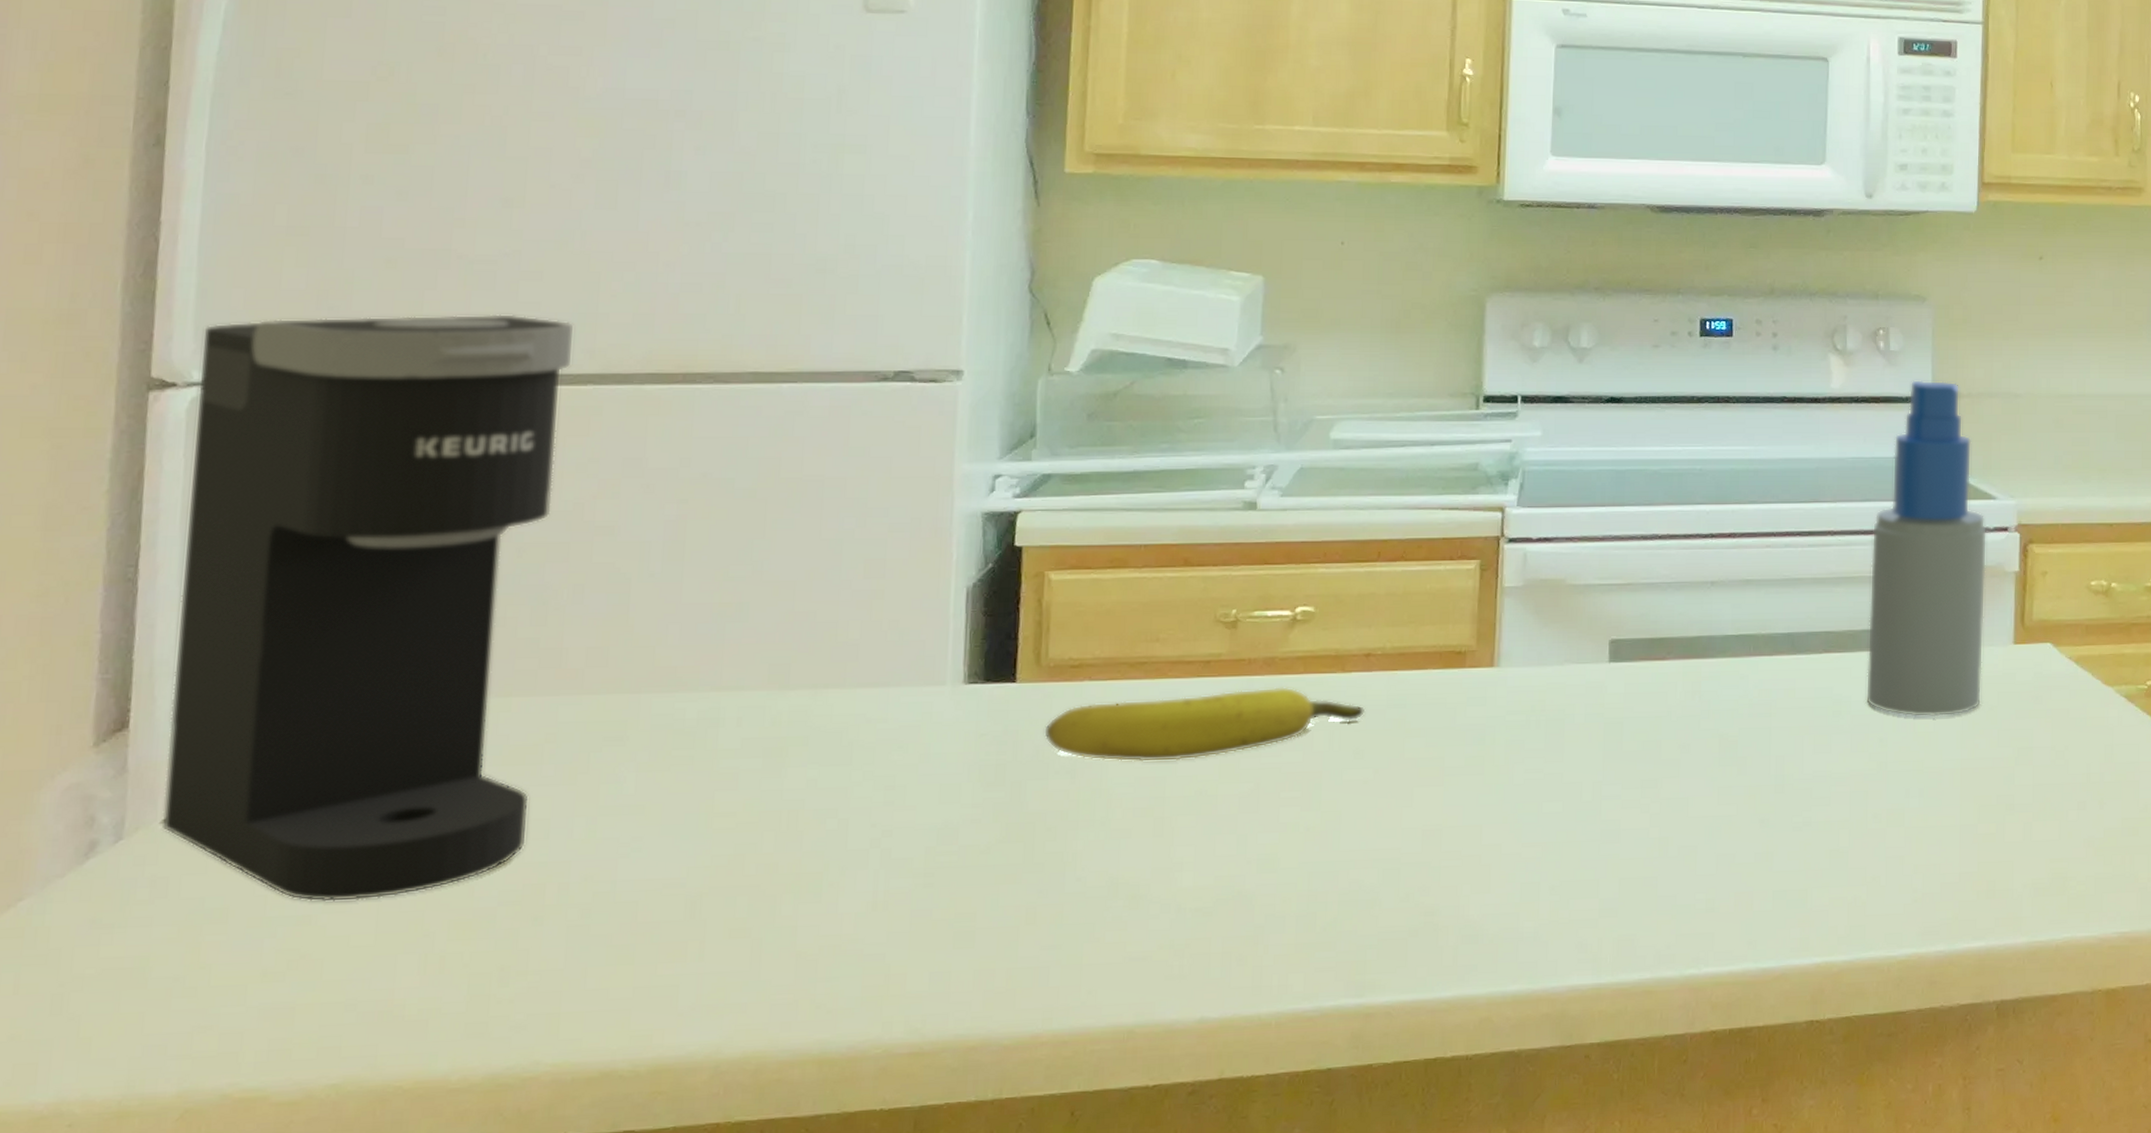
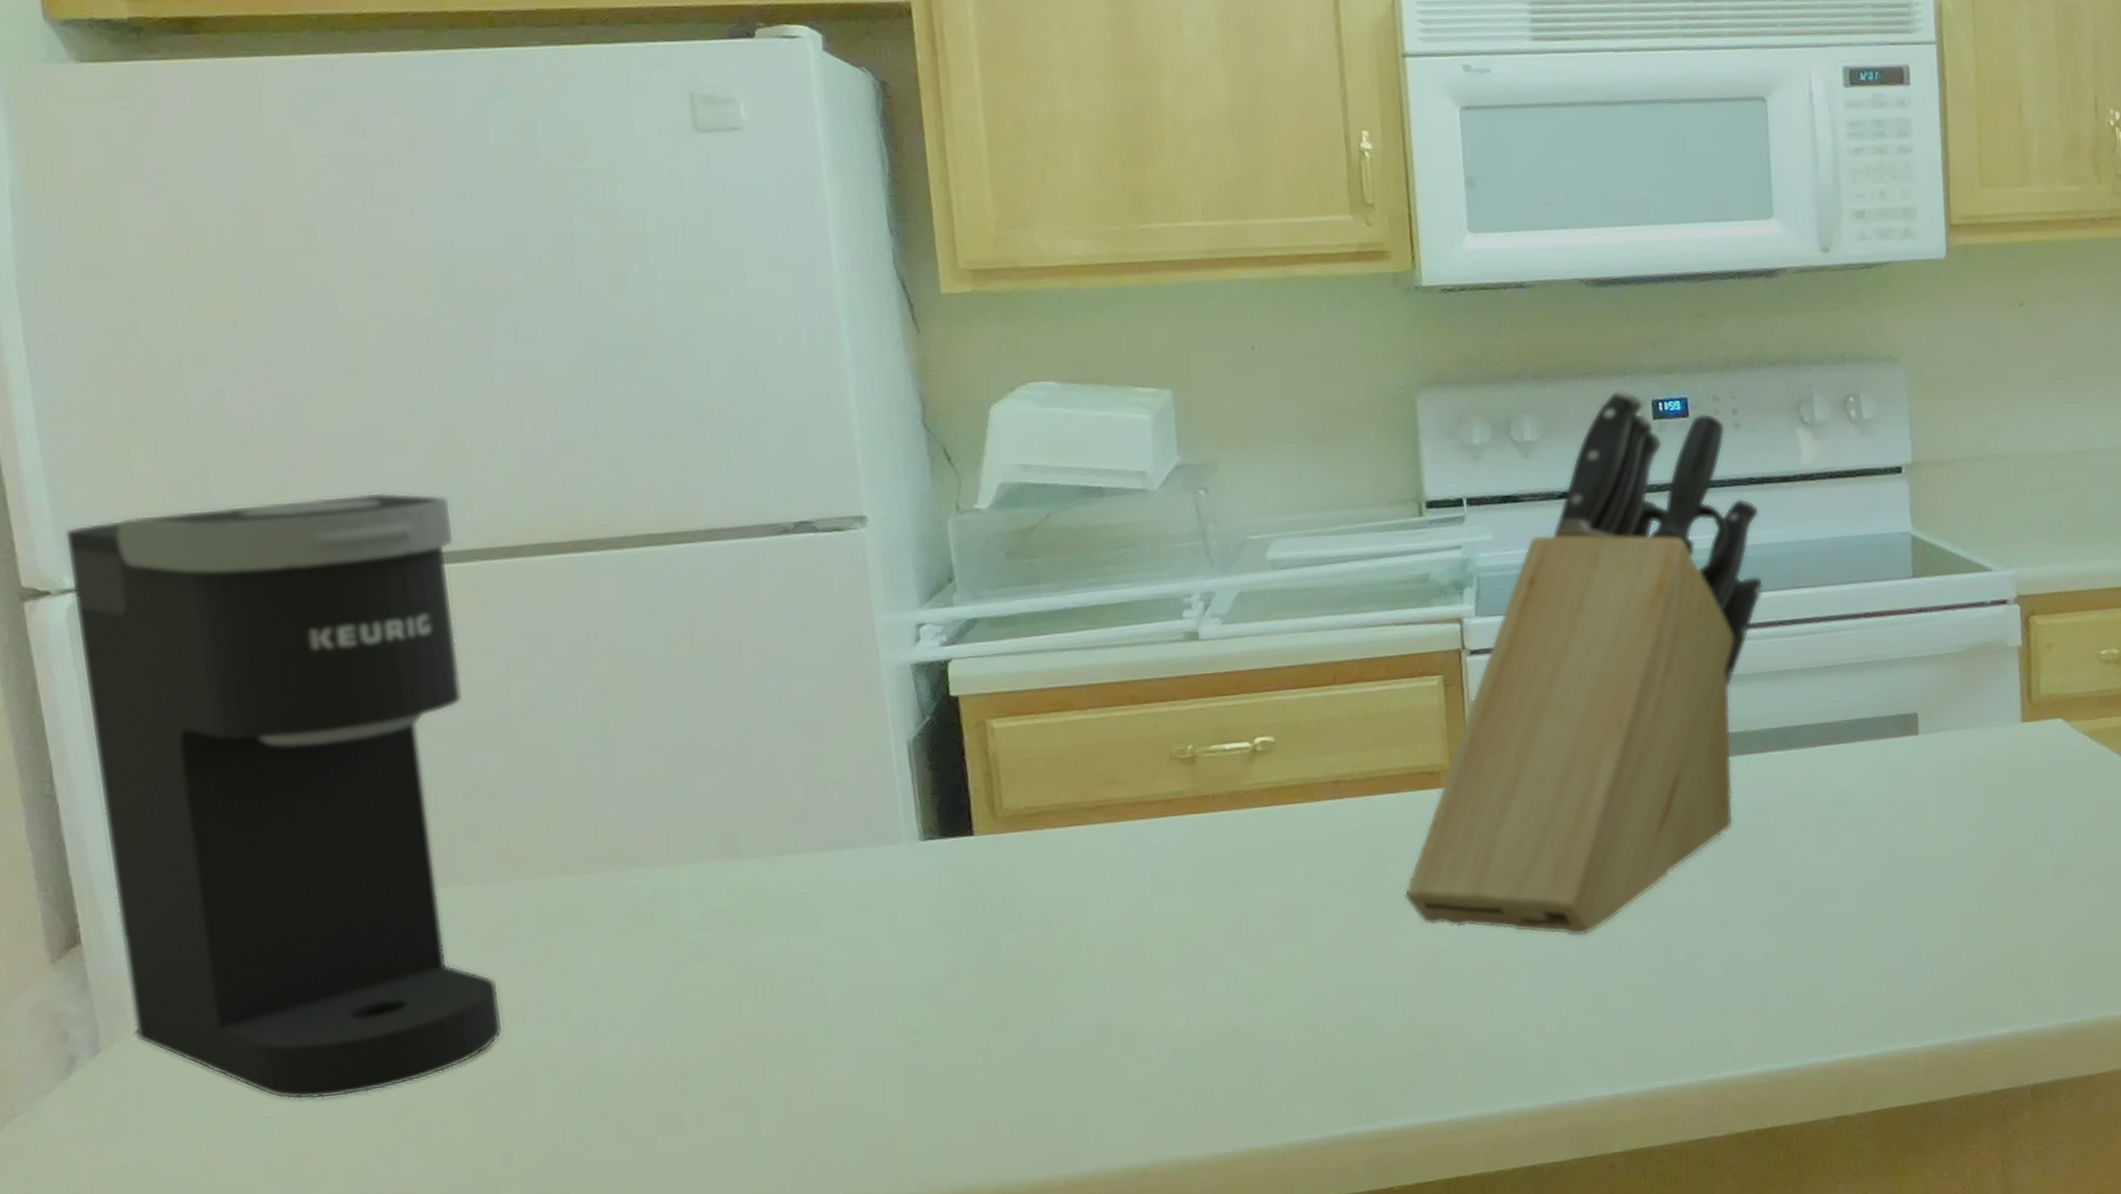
banana: present [1043,687,1366,763] -> none [1009,820,1341,908]
knife block: none [1419,306,1788,823] -> present [1404,388,1763,937]
spray bottle: present [1865,379,1988,718] -> none [1859,447,1992,806]

